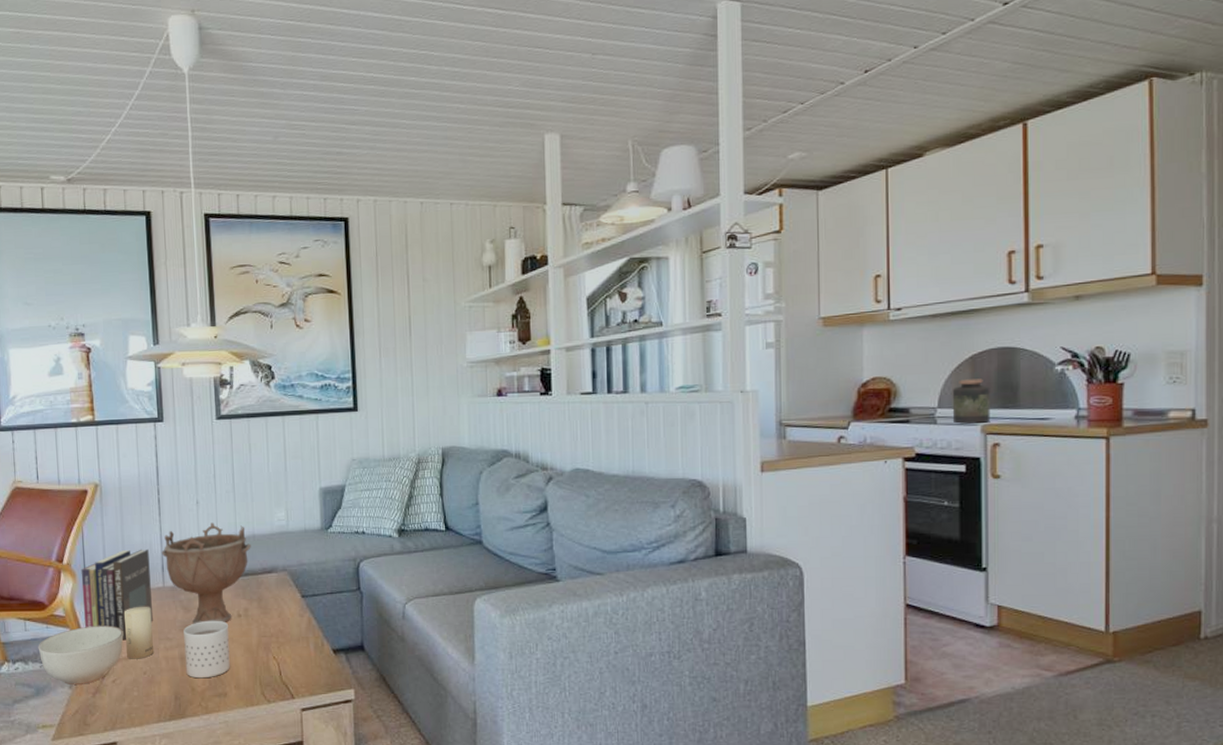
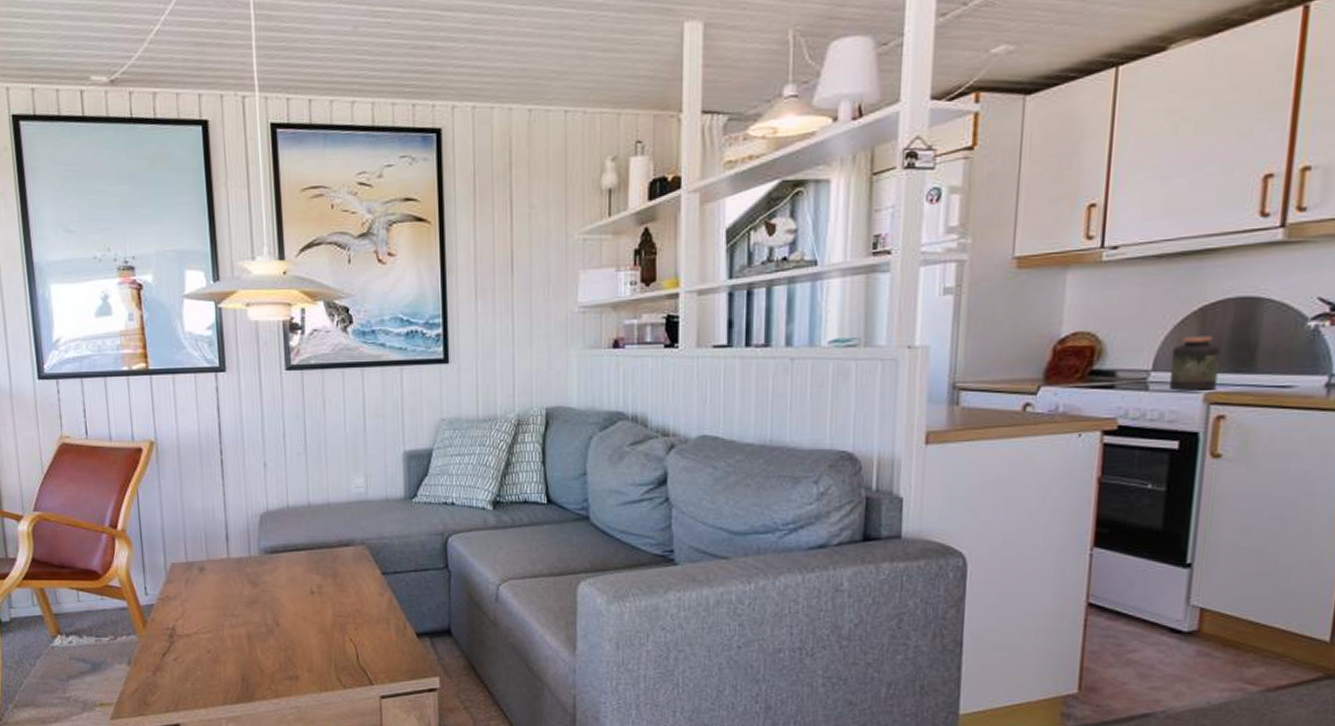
bowl: present [38,625,124,686] -> none [92,598,185,663]
books: present [81,549,153,641] -> none [137,515,217,616]
candle: present [123,606,153,659] -> none [184,579,218,636]
decorative bowl: present [162,523,251,624] -> none [225,488,326,600]
mug: present [183,620,230,679] -> none [251,596,302,660]

